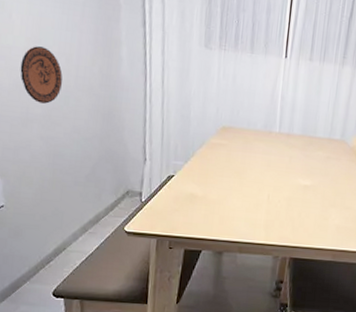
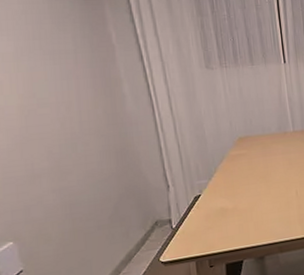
decorative plate: present [20,46,63,104] -> none [17,100,66,157]

